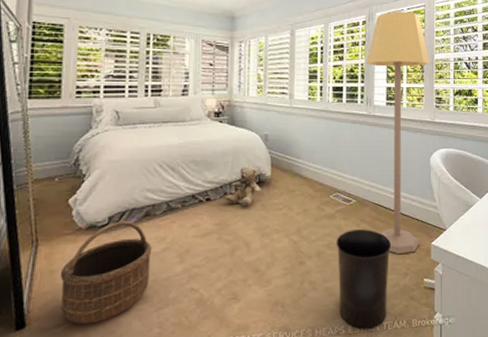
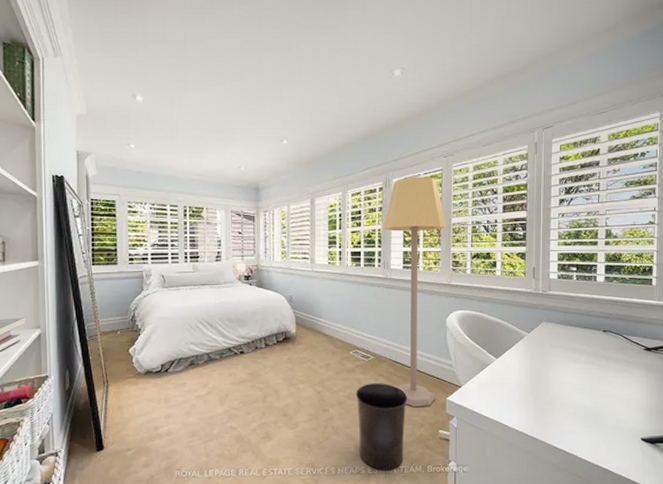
basket: present [60,220,152,325] -> none [126,368,197,450]
teddy bear: present [225,166,261,207] -> none [256,324,287,360]

